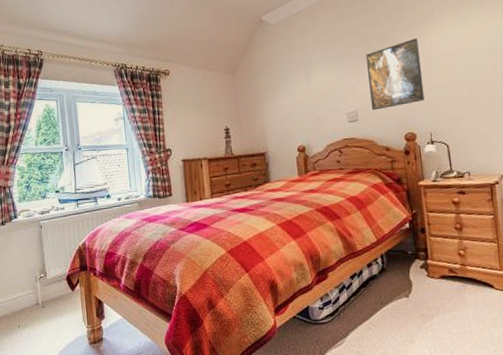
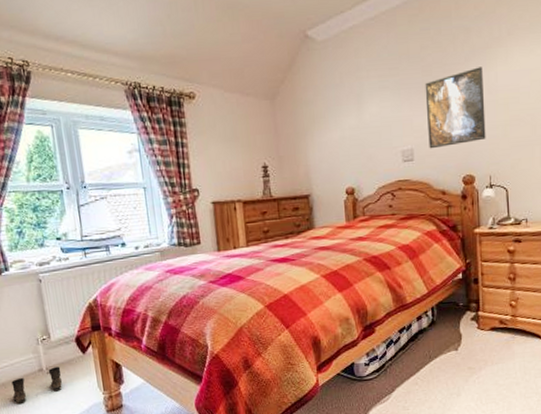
boots: none [13,301,54,333] -> present [11,366,63,404]

